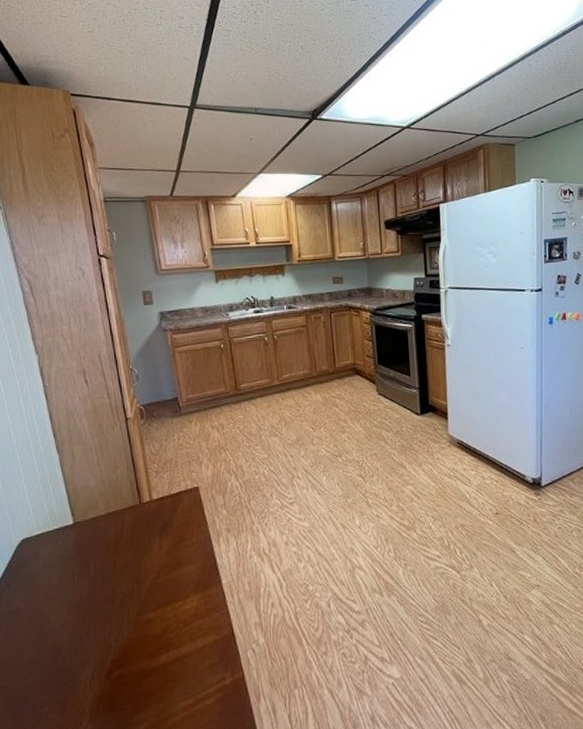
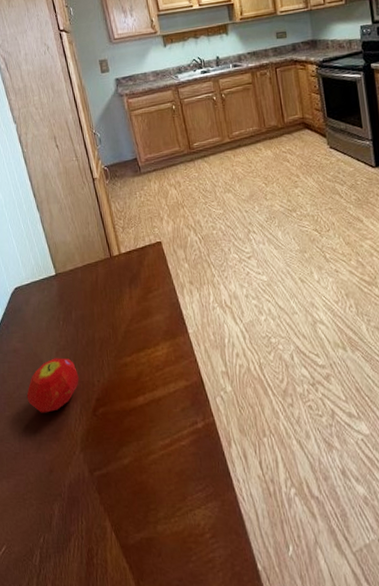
fruit: none [27,617,93,681] -> present [26,358,79,413]

